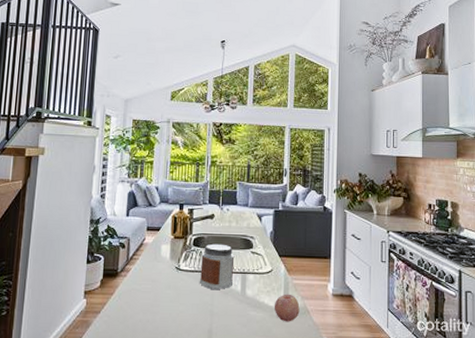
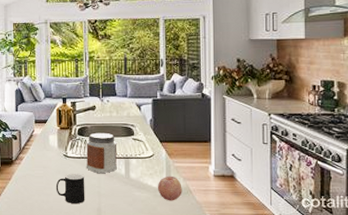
cup: none [164,288,197,324] -> present [55,173,85,203]

